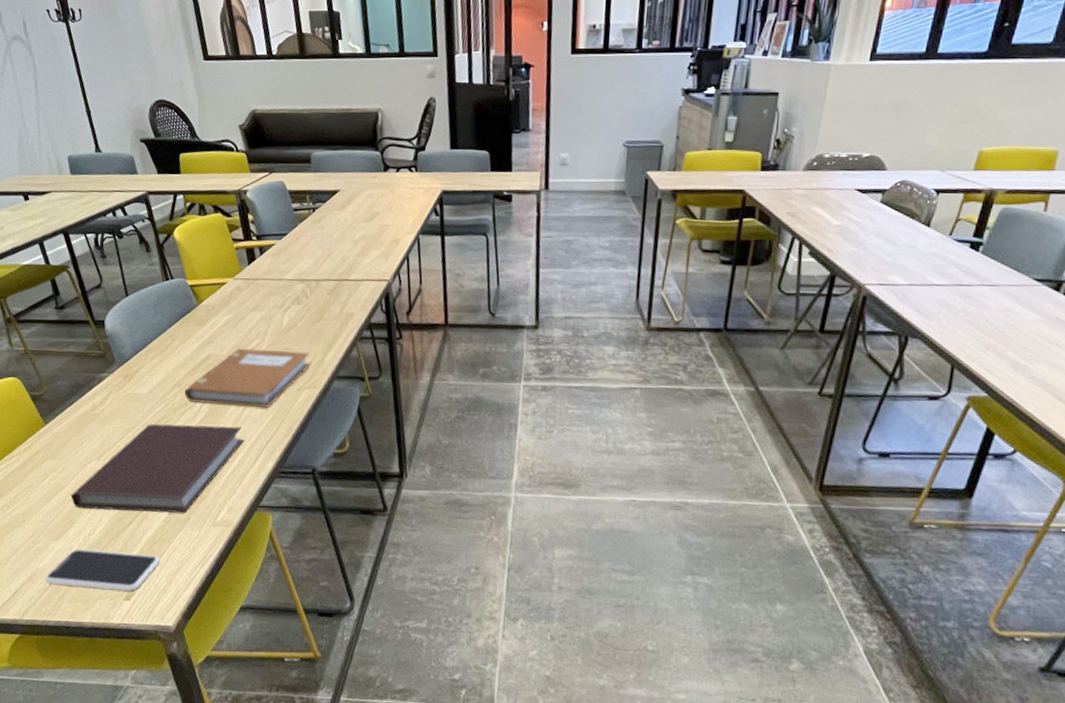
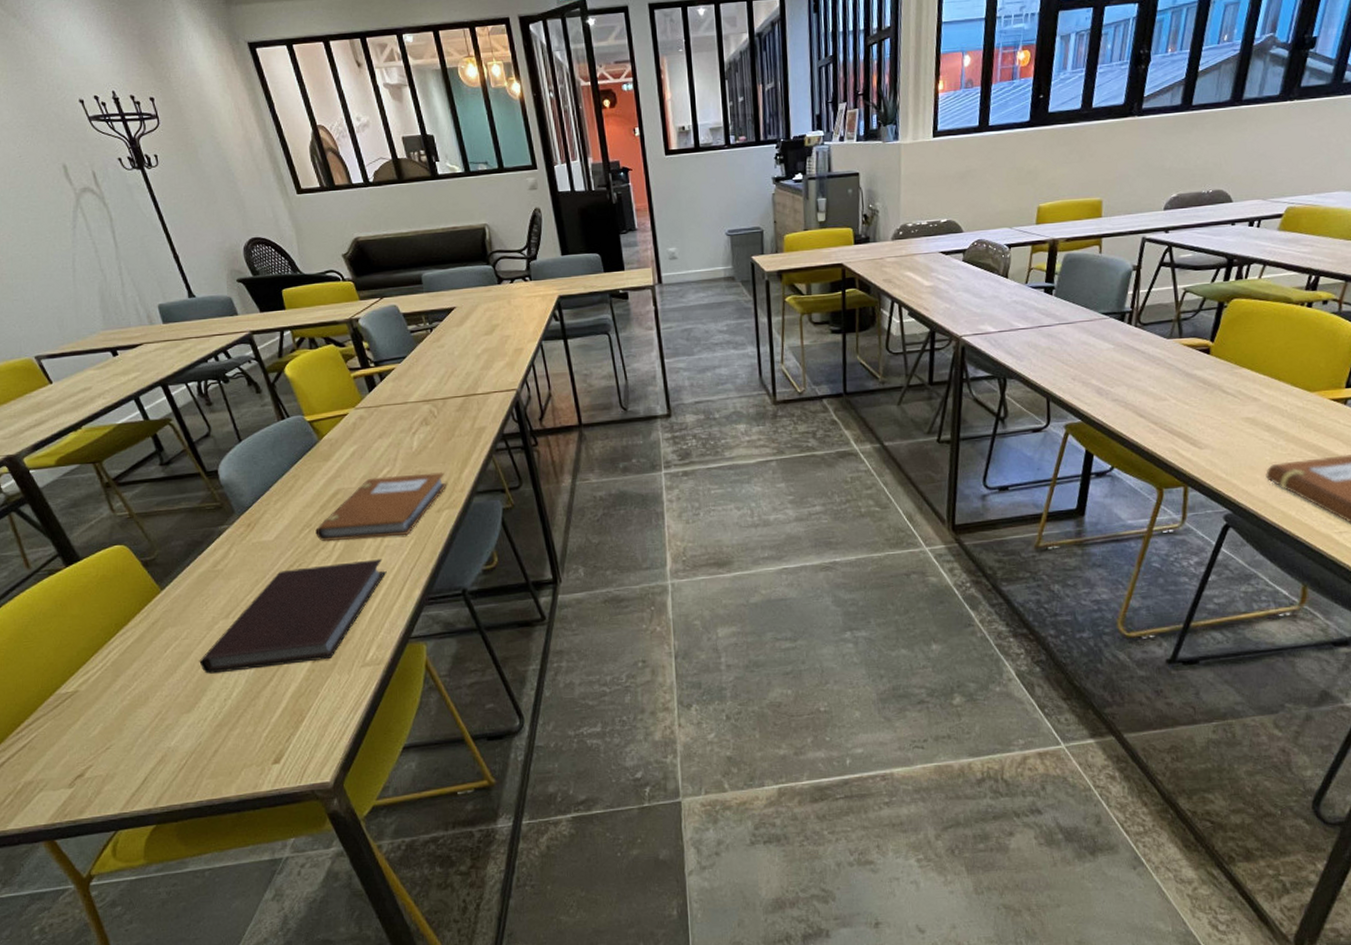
smartphone: present [45,549,160,591] -> none [179,709,308,762]

